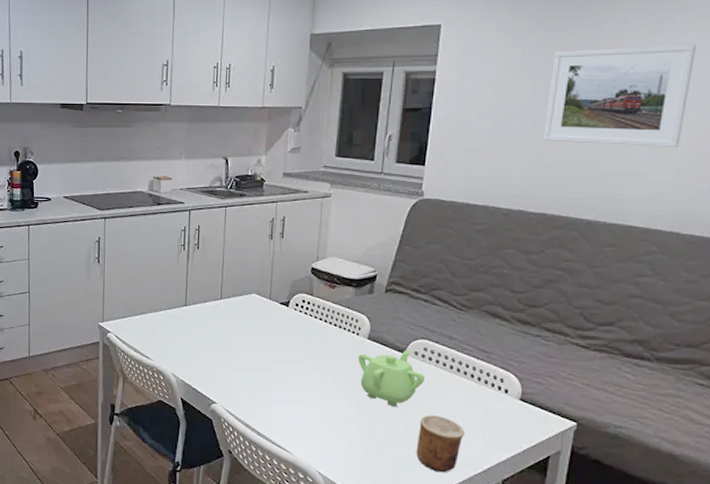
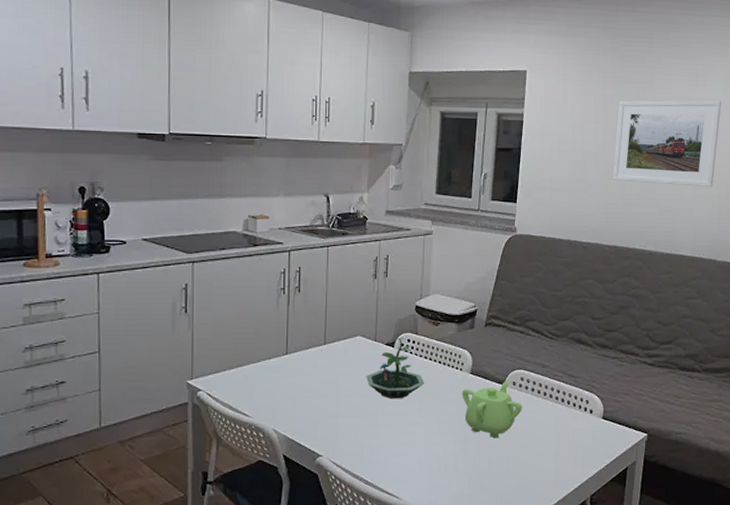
terrarium: none [260,297,319,358] -> present [366,337,425,400]
cup: present [416,415,465,473] -> none [517,442,558,497]

